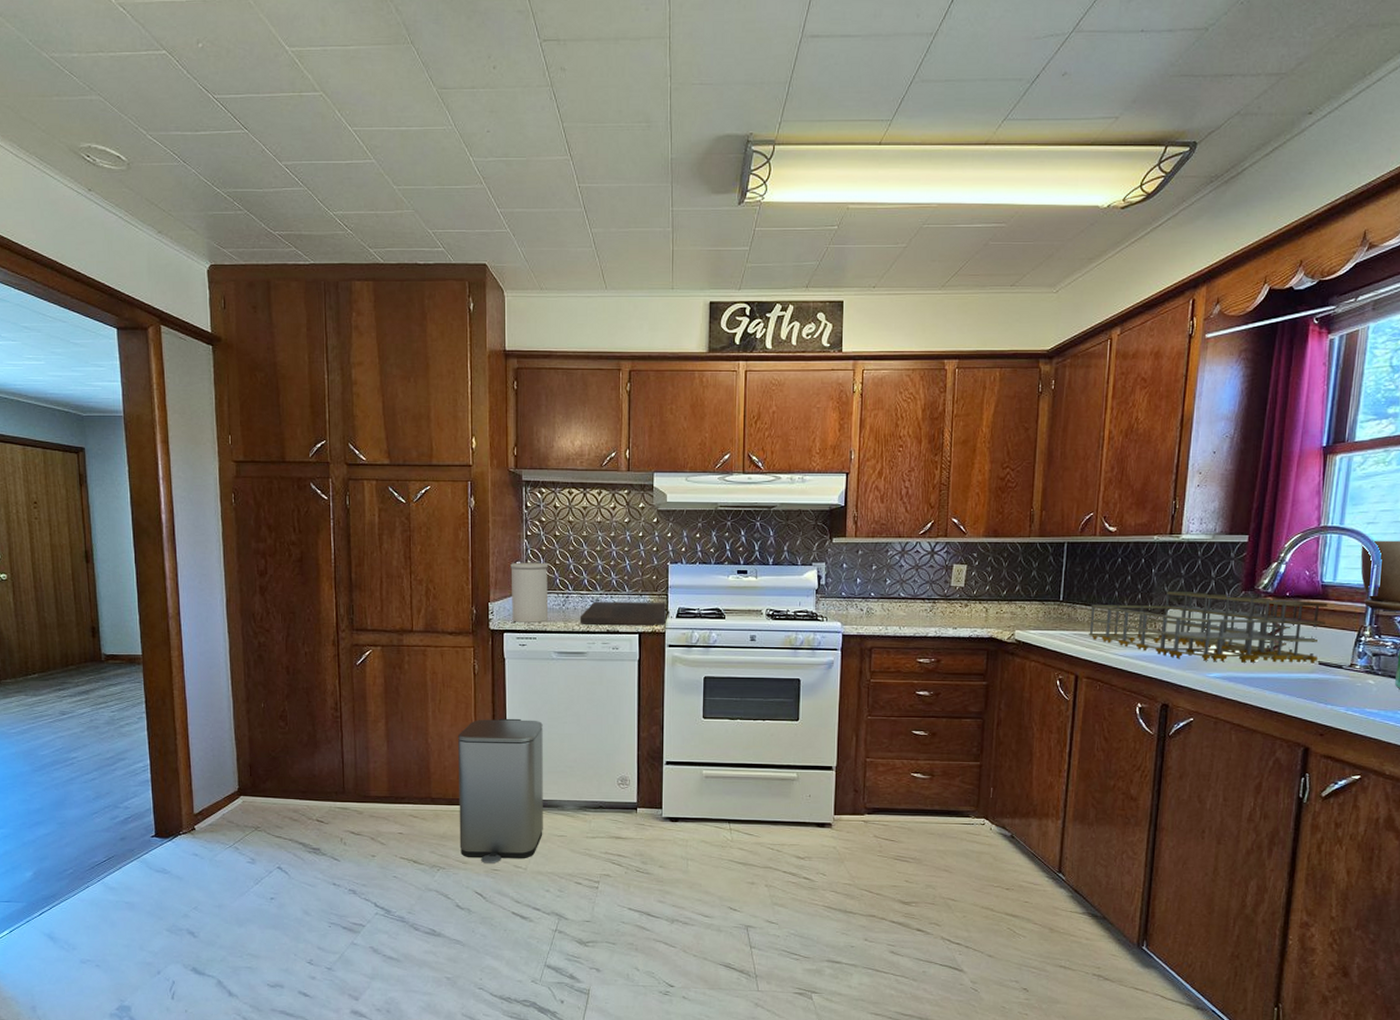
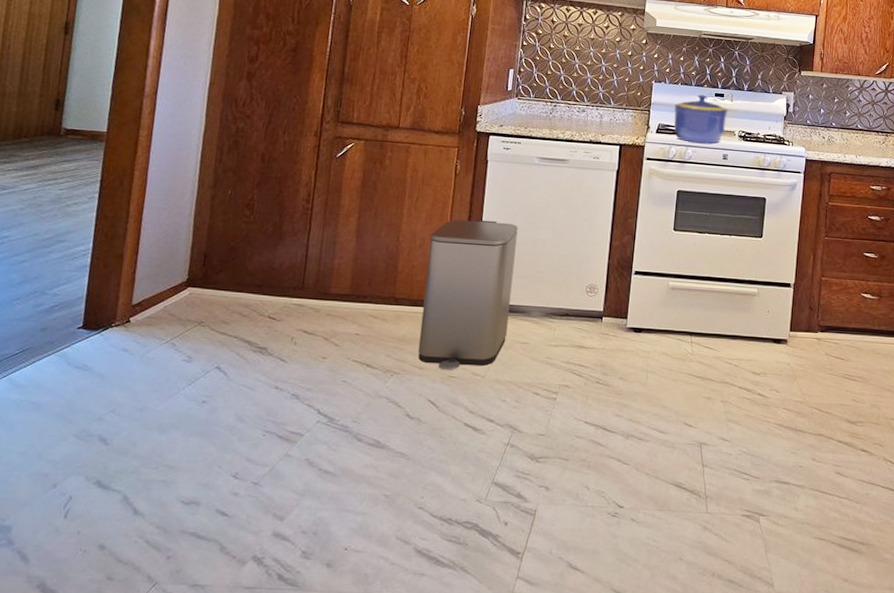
canister: present [510,562,549,623] -> none [499,69,541,128]
cutting board: present [579,601,666,626] -> none [564,111,648,140]
cooking pot: none [693,572,753,626] -> present [673,94,728,144]

